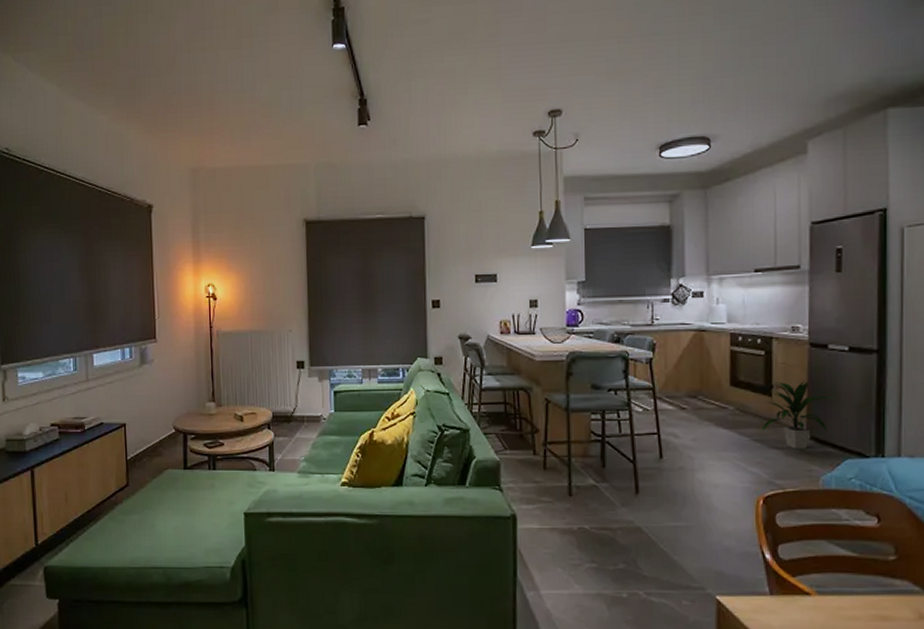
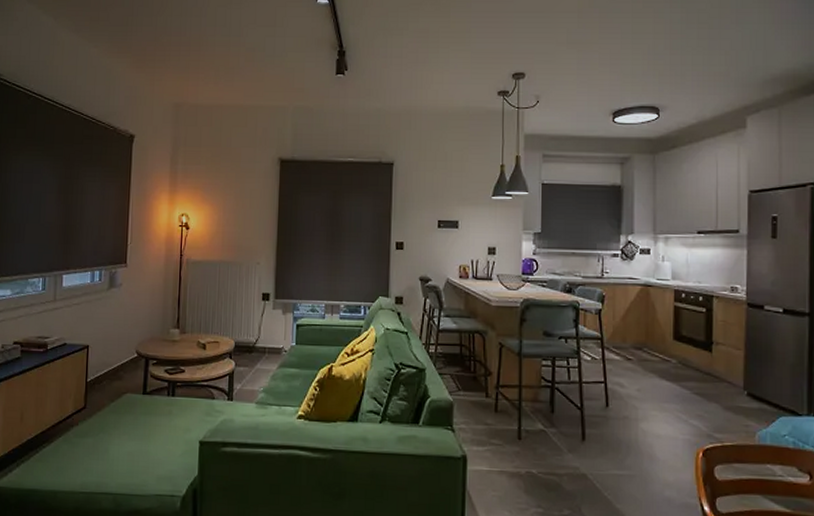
indoor plant: present [762,380,836,449] -> none [702,338,771,405]

